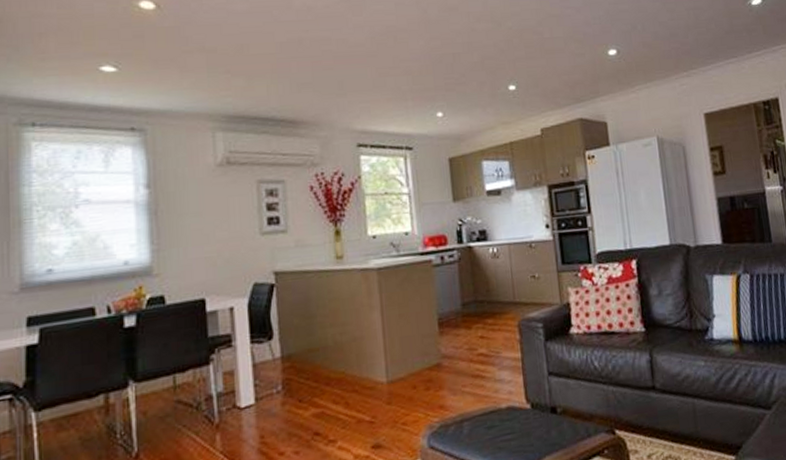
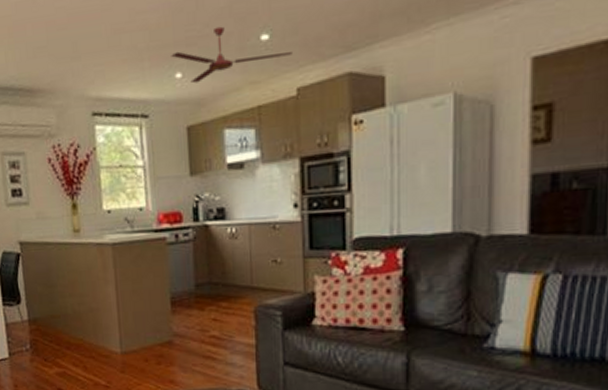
ceiling fan: none [432,77,535,122] -> present [171,26,292,84]

